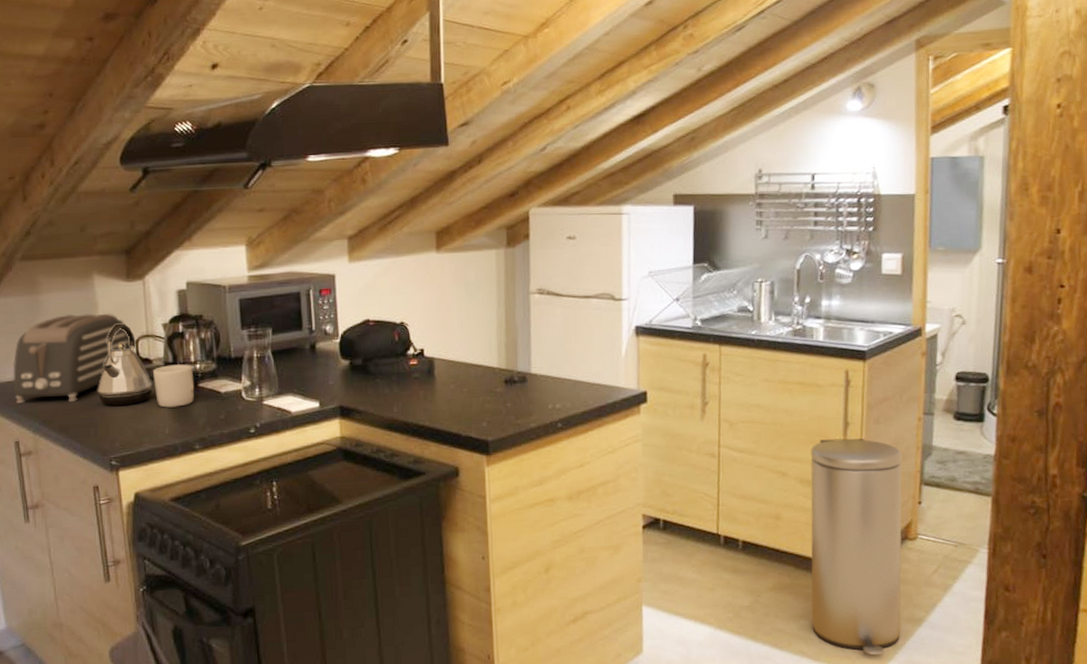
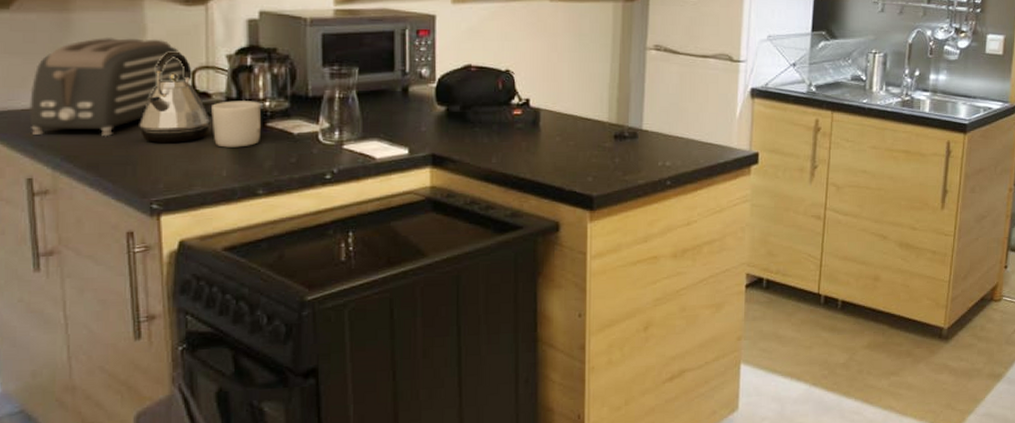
pedal bin: present [810,438,903,656] -> none [902,205,994,410]

